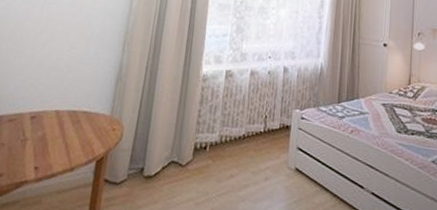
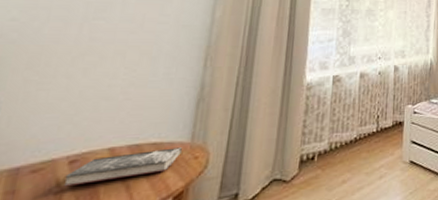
book: none [26,117,104,138] -> present [63,147,182,187]

